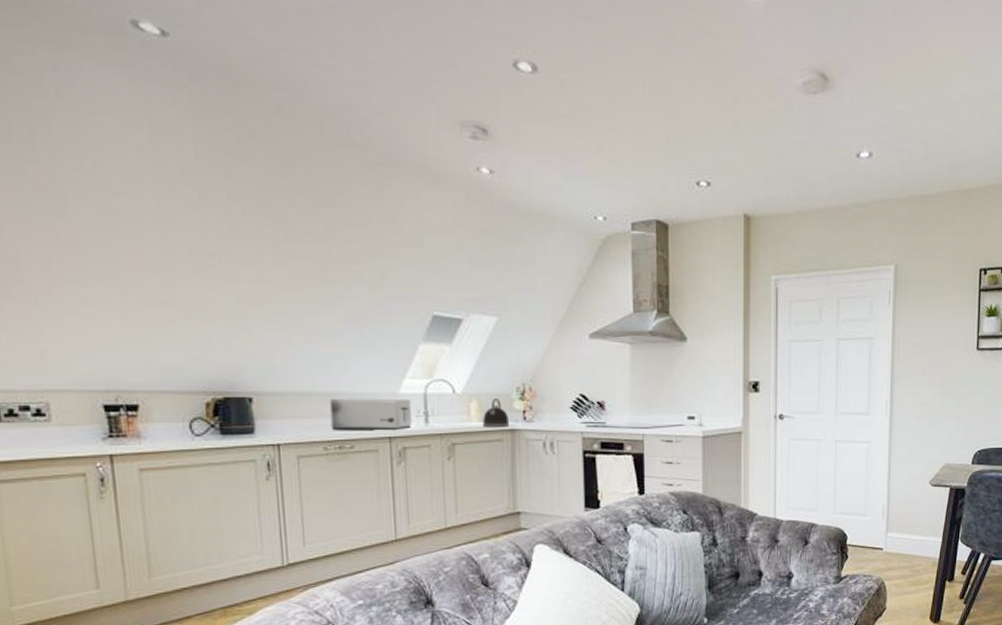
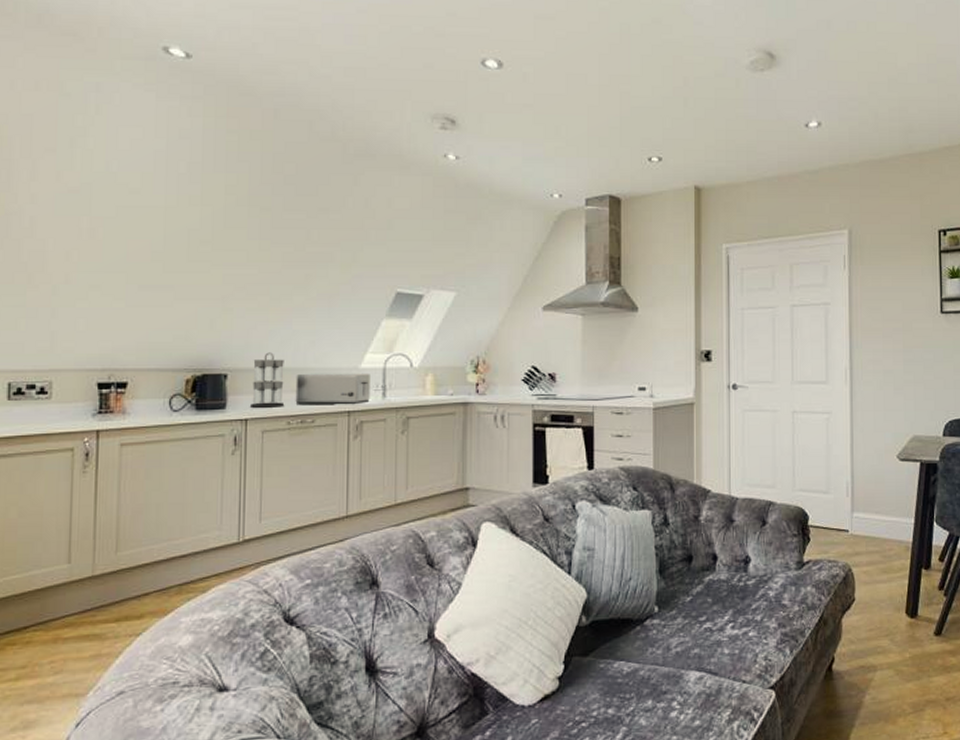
spice rack: none [280,376,320,433] -> present [251,352,285,408]
kettle: present [482,397,510,428] -> none [436,371,463,401]

